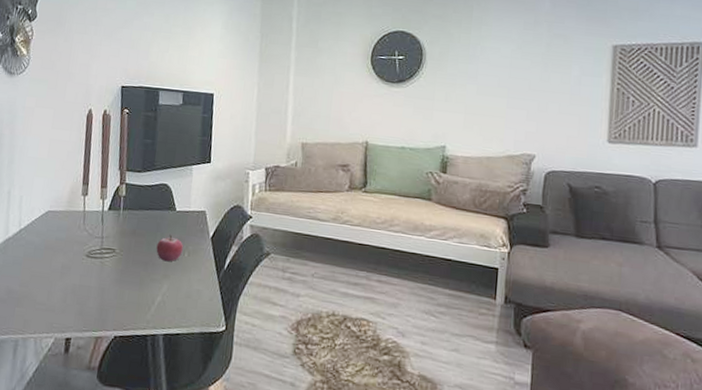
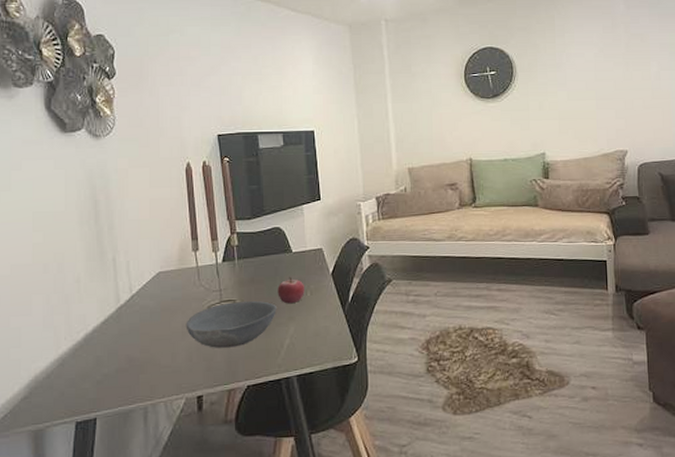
bowl: none [65,251,153,296] -> present [185,301,276,348]

